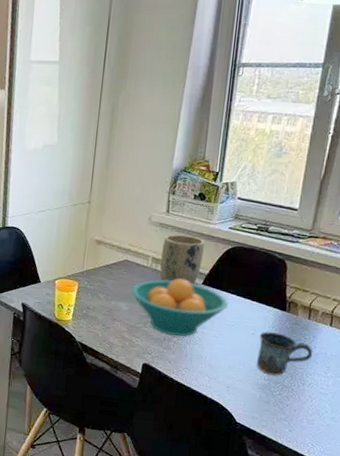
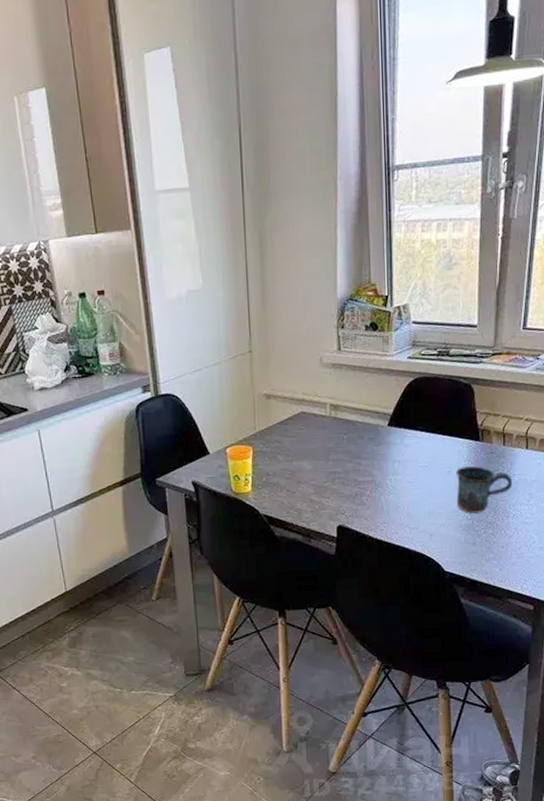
fruit bowl: present [131,279,228,337] -> none [312,423,418,489]
plant pot: present [160,234,205,285] -> none [339,373,385,430]

